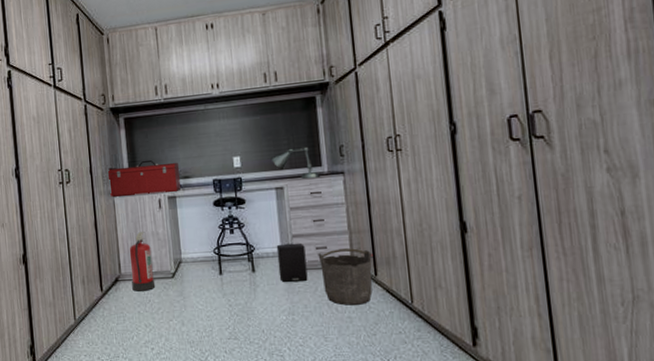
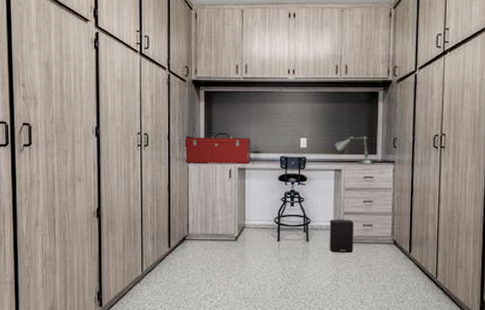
fire extinguisher: present [129,232,156,292] -> none [198,197,219,251]
bucket: present [318,248,373,306] -> none [364,228,409,276]

